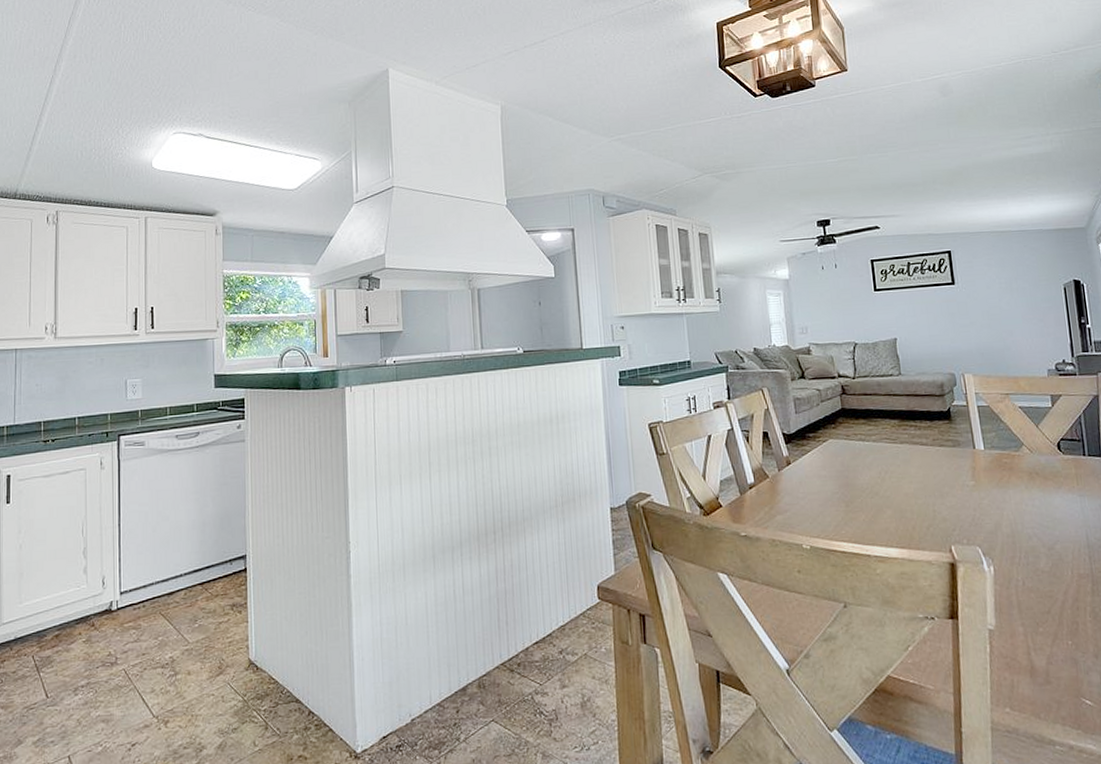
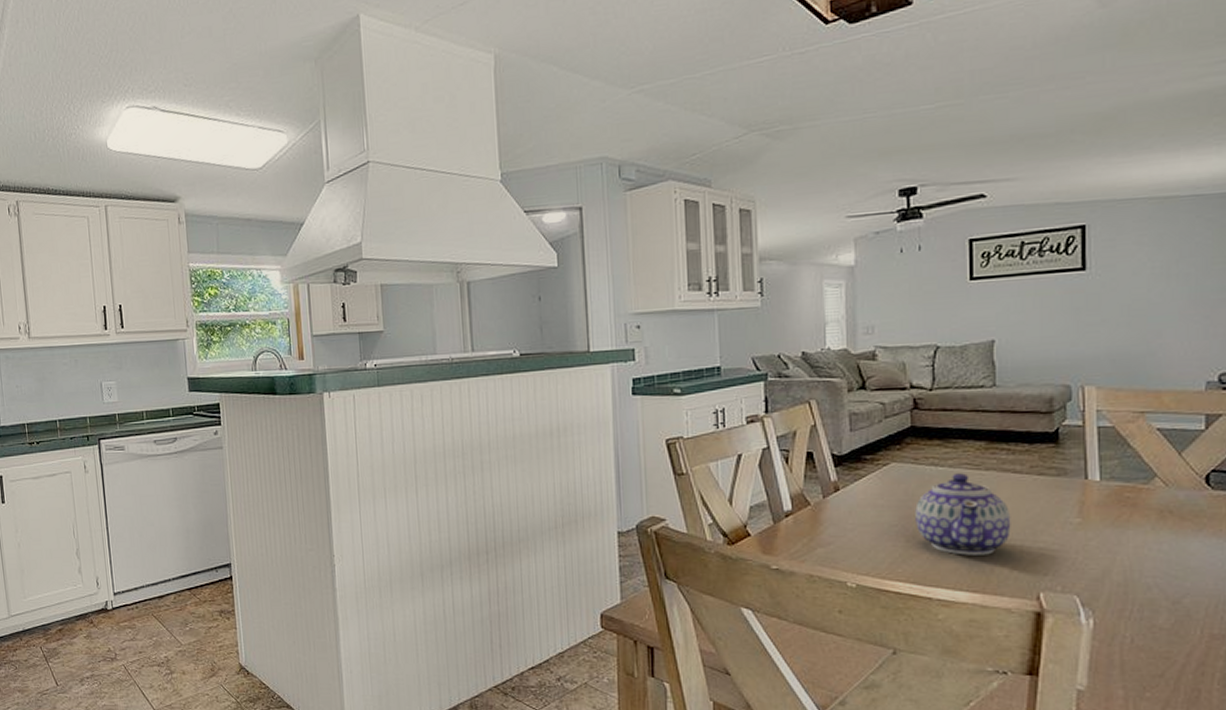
teapot: none [850,446,925,517] -> present [915,473,1011,555]

